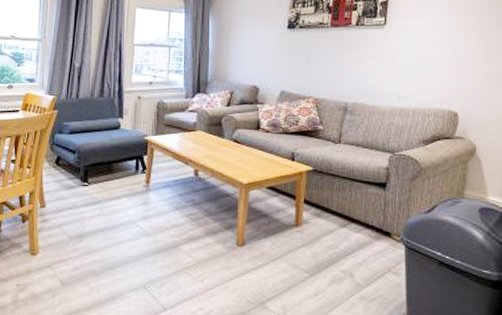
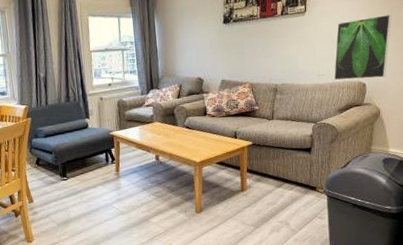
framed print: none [417,35,491,108] -> present [333,13,391,81]

